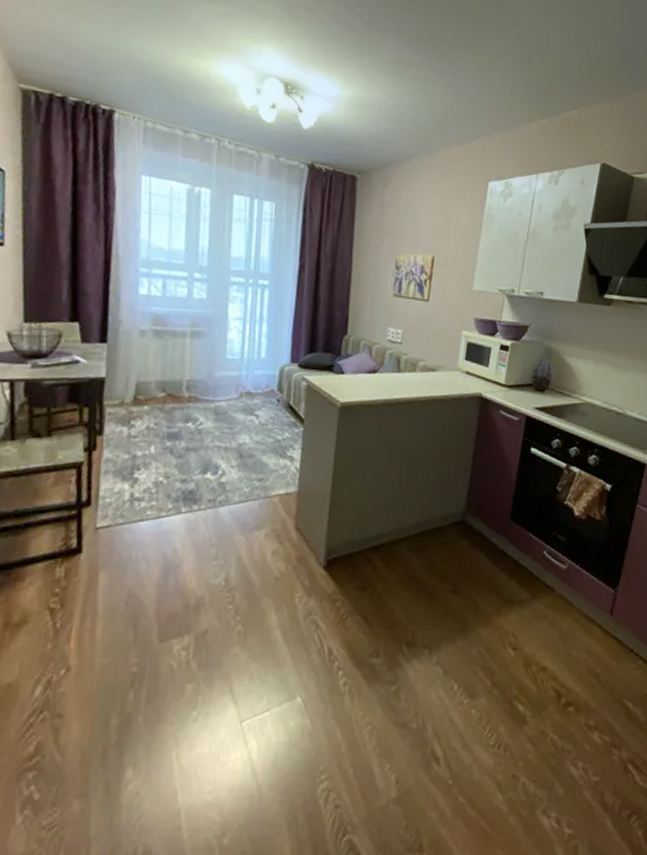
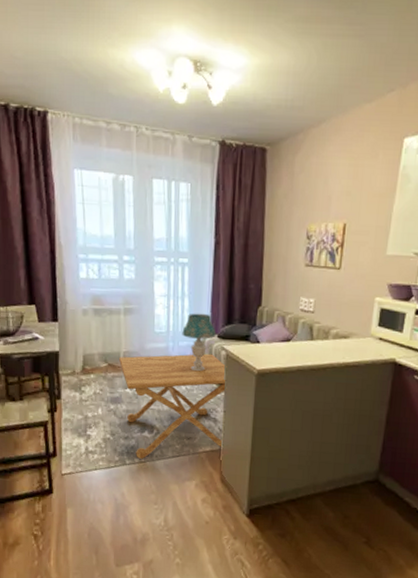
side table: none [181,384,308,506] -> present [119,353,227,459]
table lamp: none [258,339,297,404] -> present [182,313,216,372]

